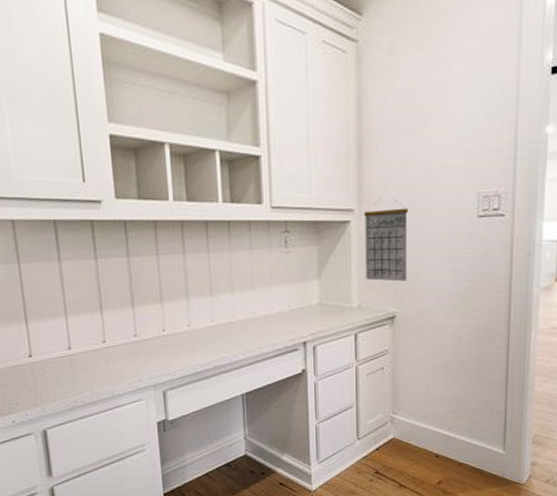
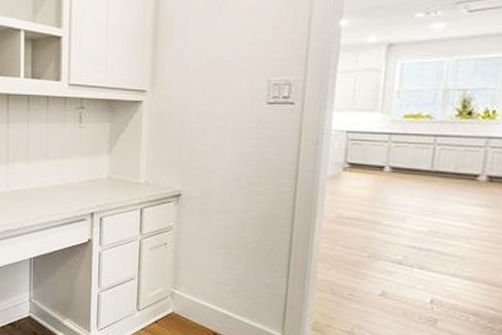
calendar: present [363,197,408,282] -> none [154,80,199,161]

